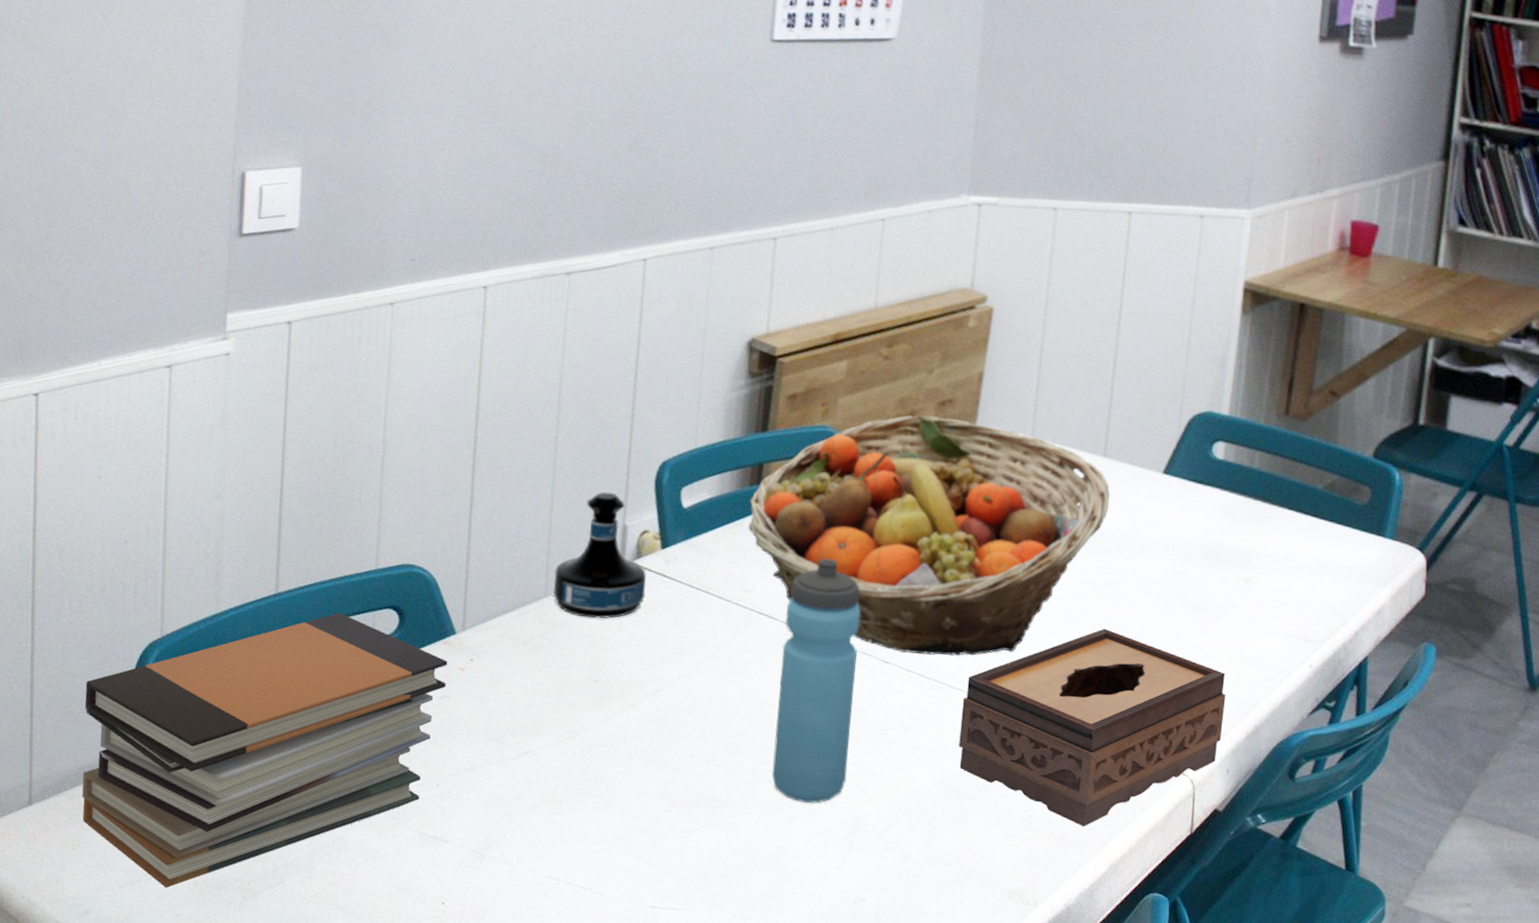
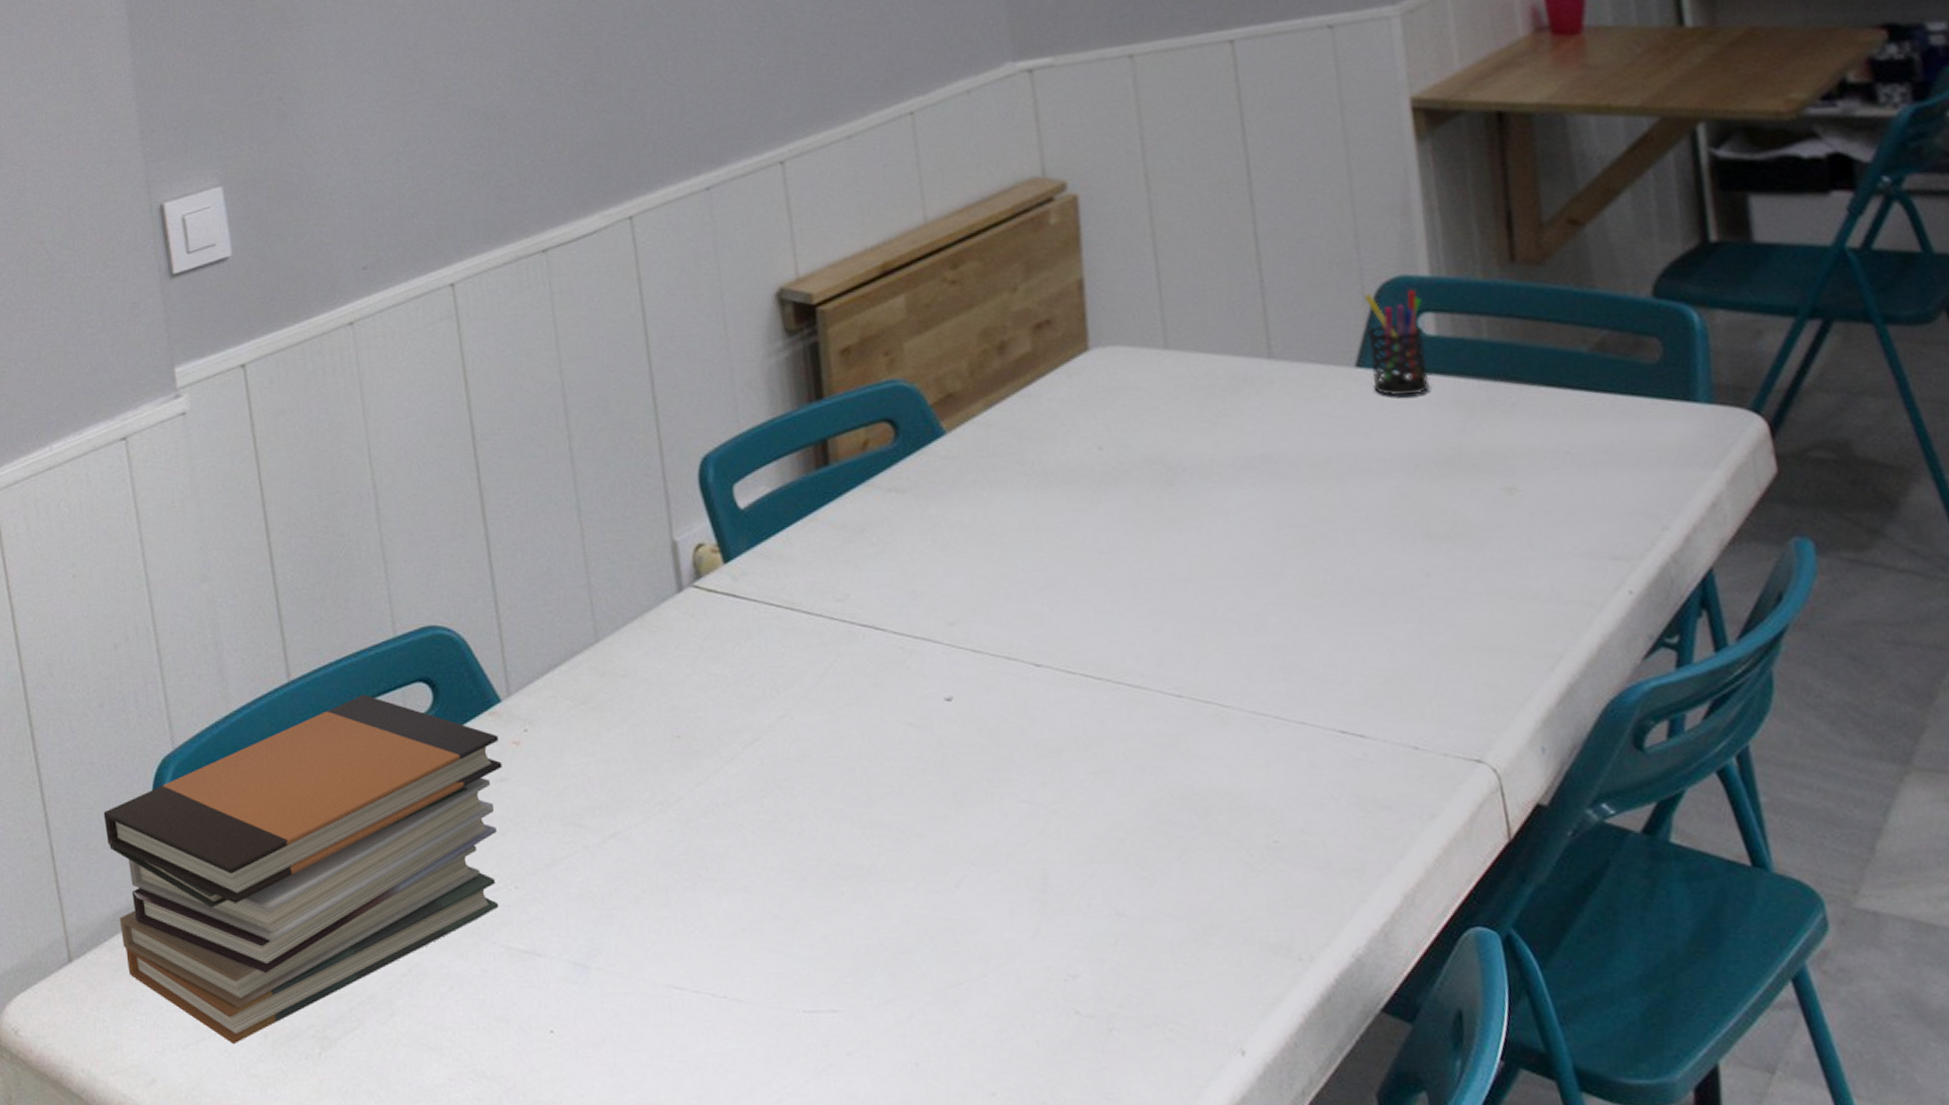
tequila bottle: present [553,492,646,619] -> none [601,504,716,661]
fruit basket: present [748,415,1110,656] -> none [819,343,1292,651]
water bottle: present [772,558,861,803] -> none [894,544,1019,858]
tissue box: present [959,628,1226,827] -> none [1150,581,1523,848]
pen holder: none [1172,421,1220,501] -> present [1363,289,1431,397]

